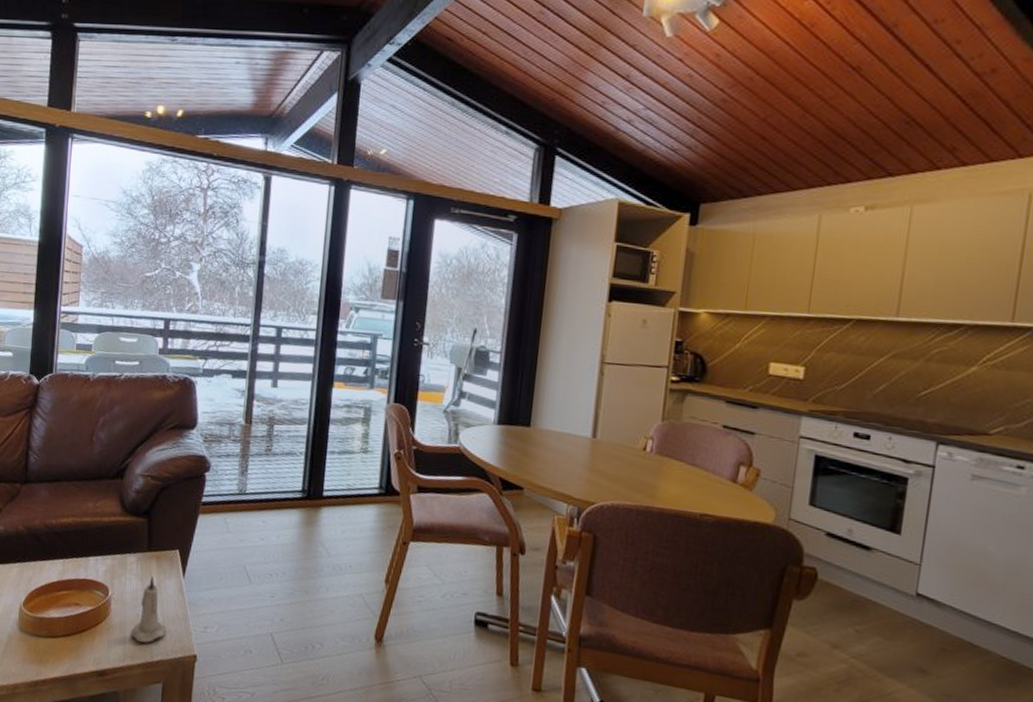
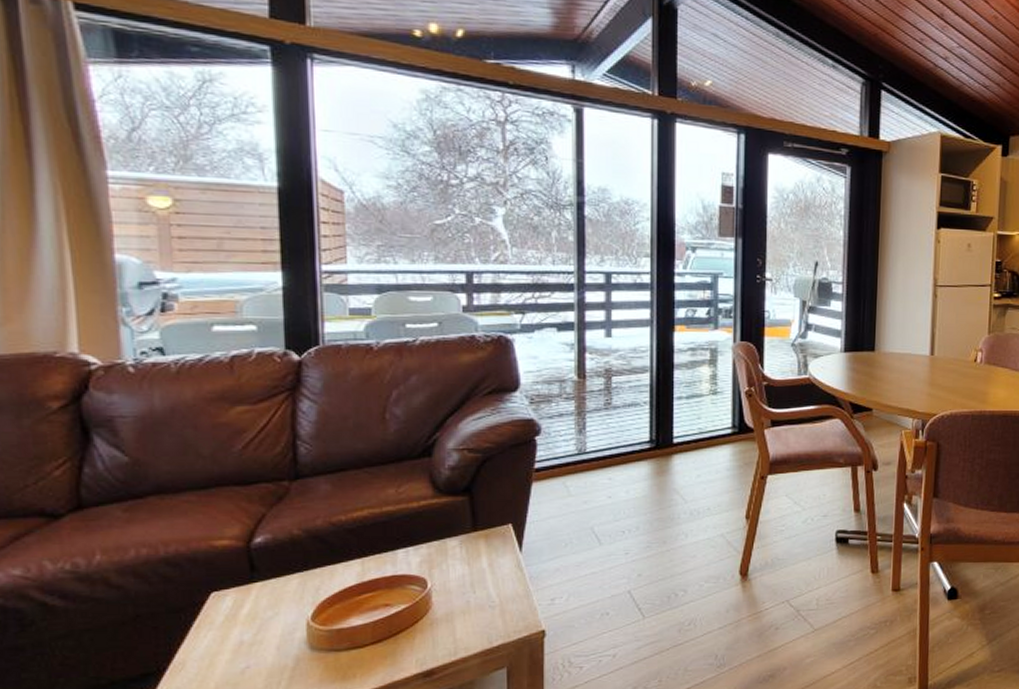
candle: present [130,576,167,643] -> none [460,557,506,630]

